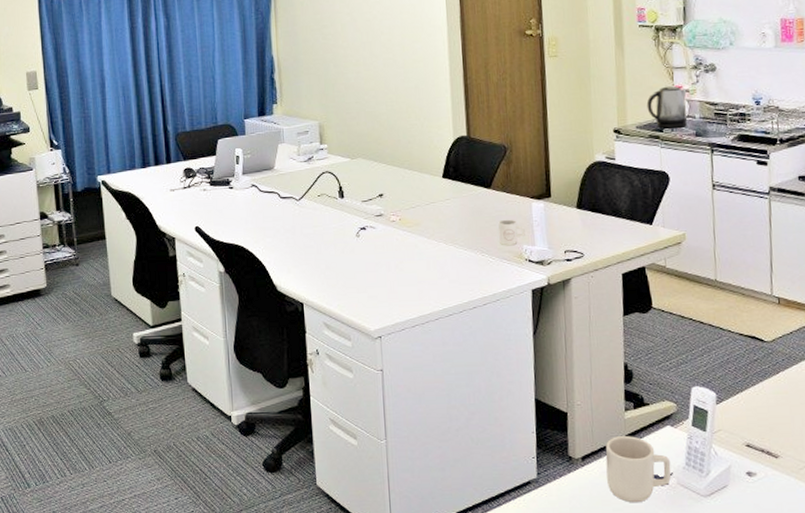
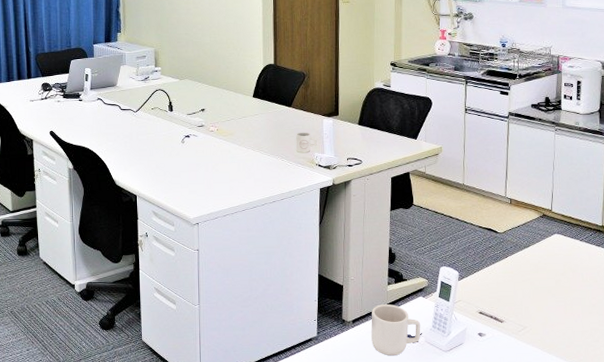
kettle: present [646,85,687,129] -> none [417,29,449,63]

